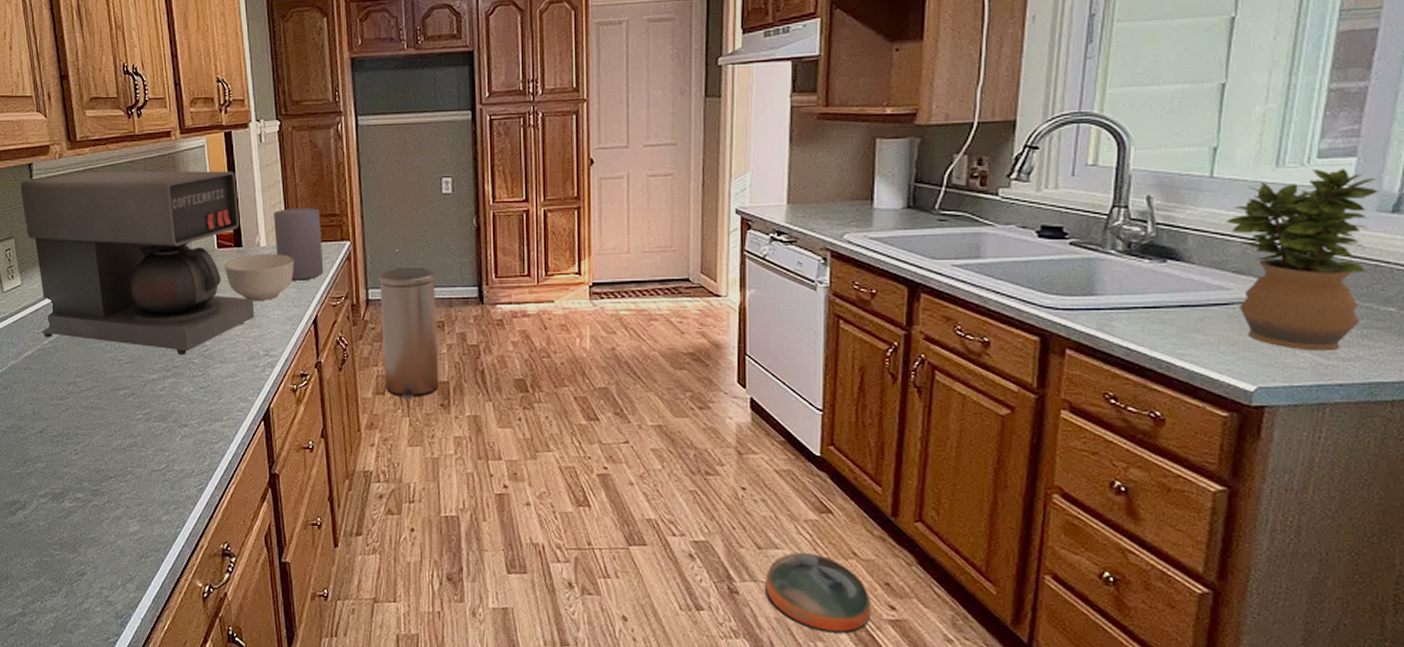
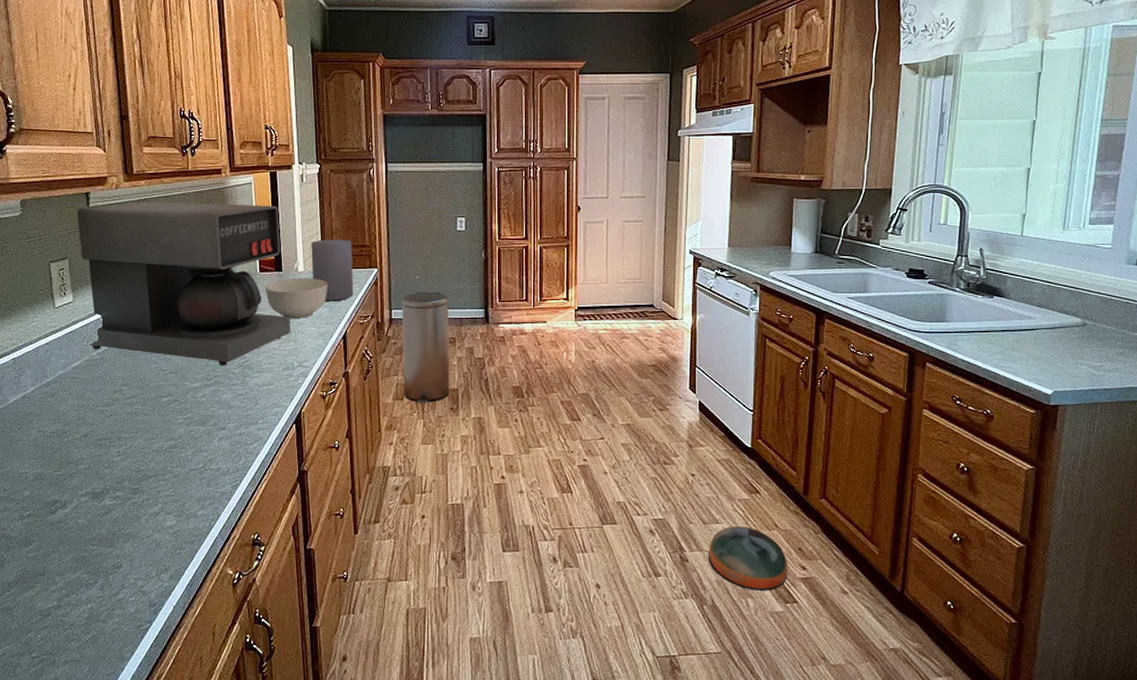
potted plant: present [1225,169,1378,352] -> none [1031,232,1127,365]

